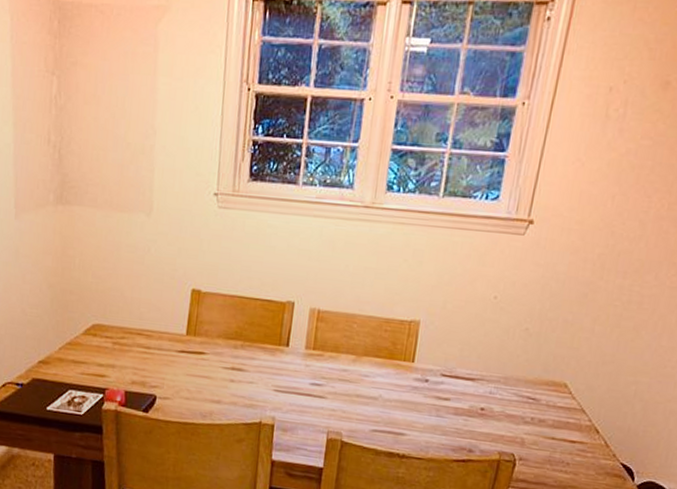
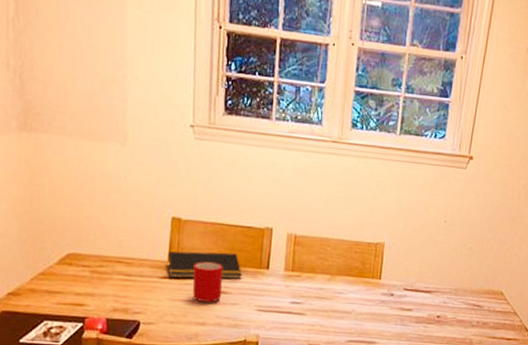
notepad: none [185,324,260,356] -> present [167,251,242,279]
cup: none [209,336,241,380] -> present [192,262,223,302]

